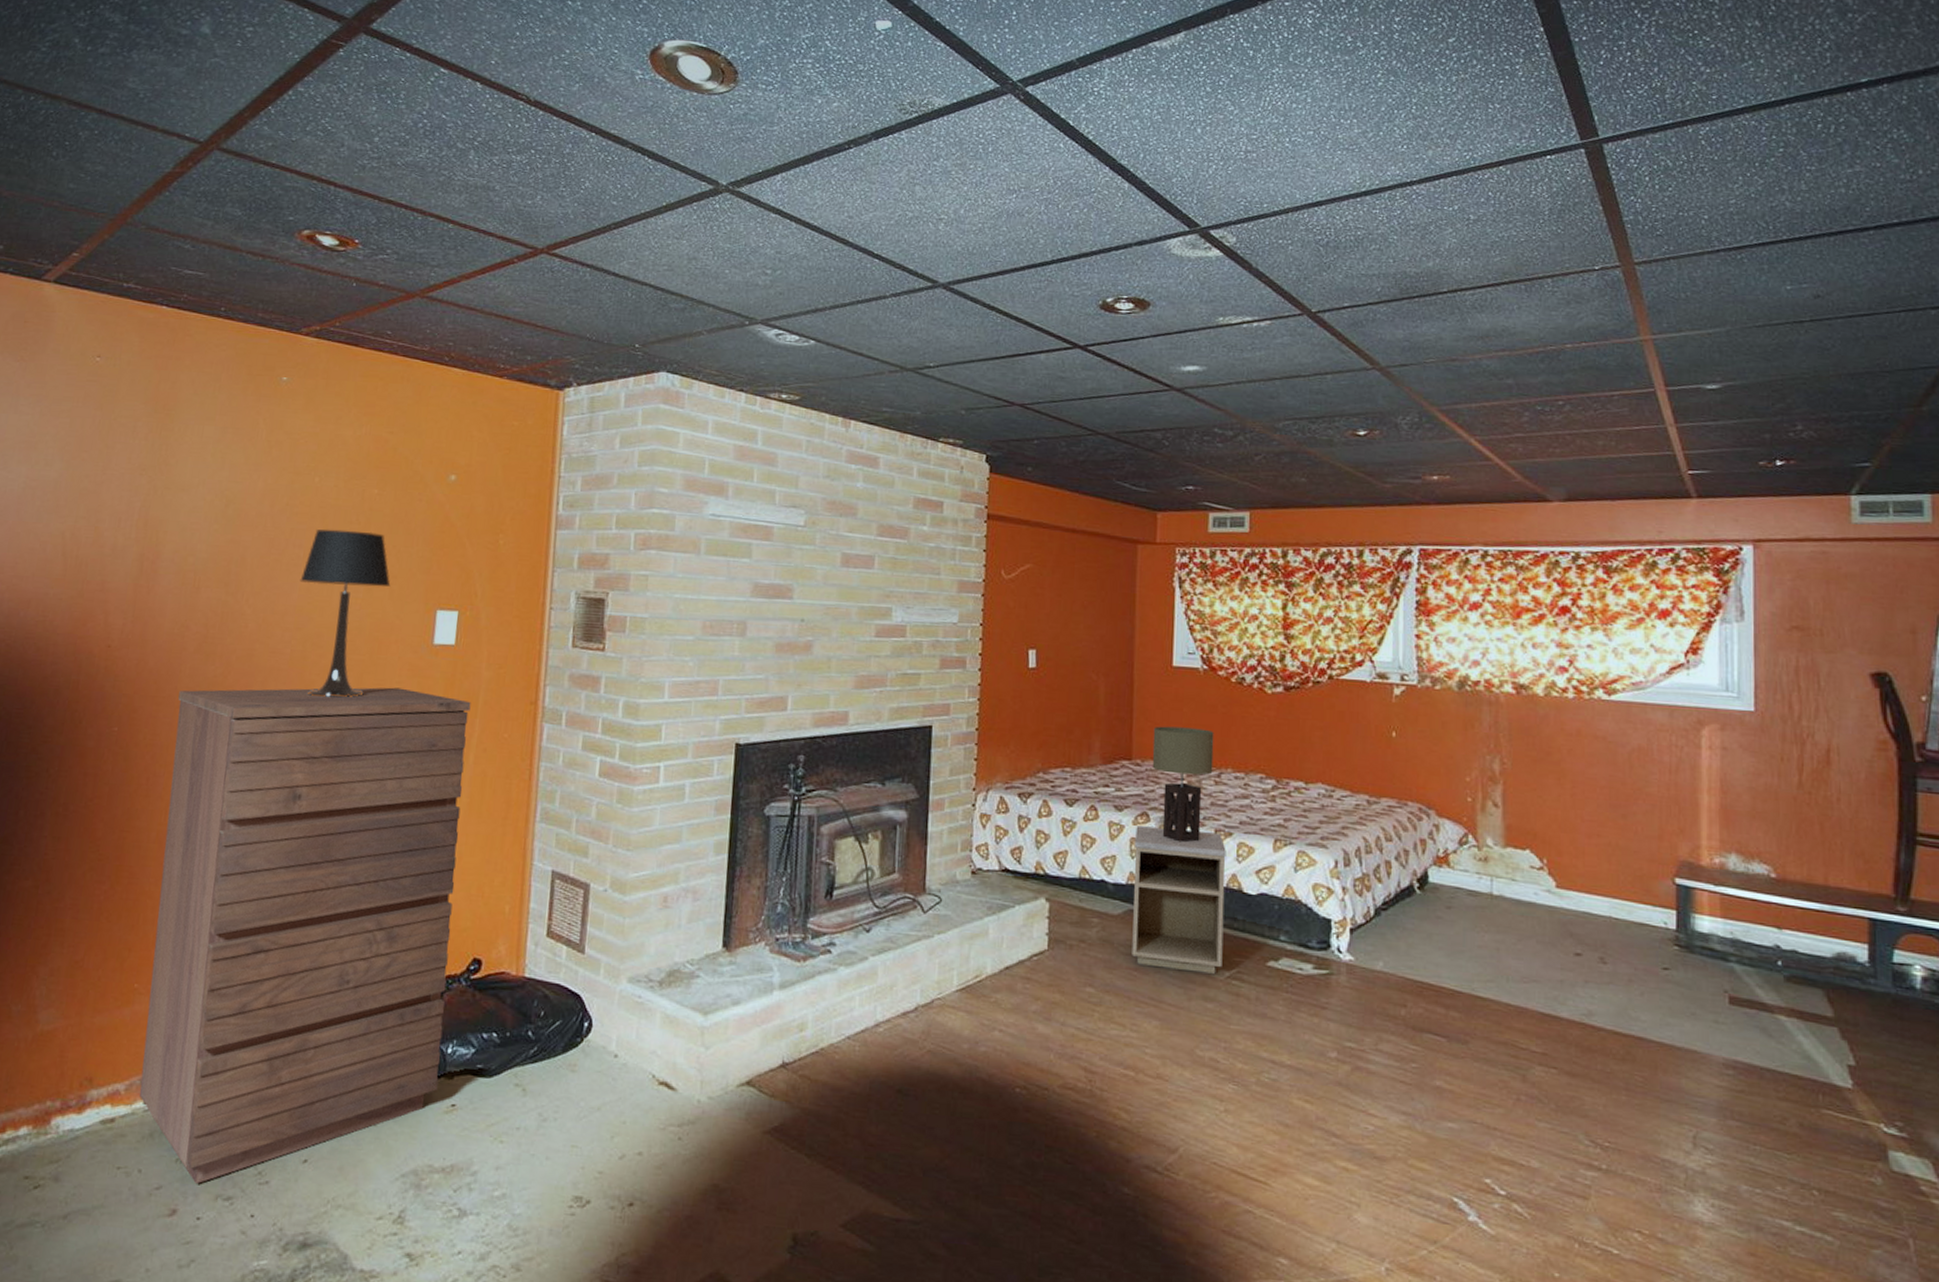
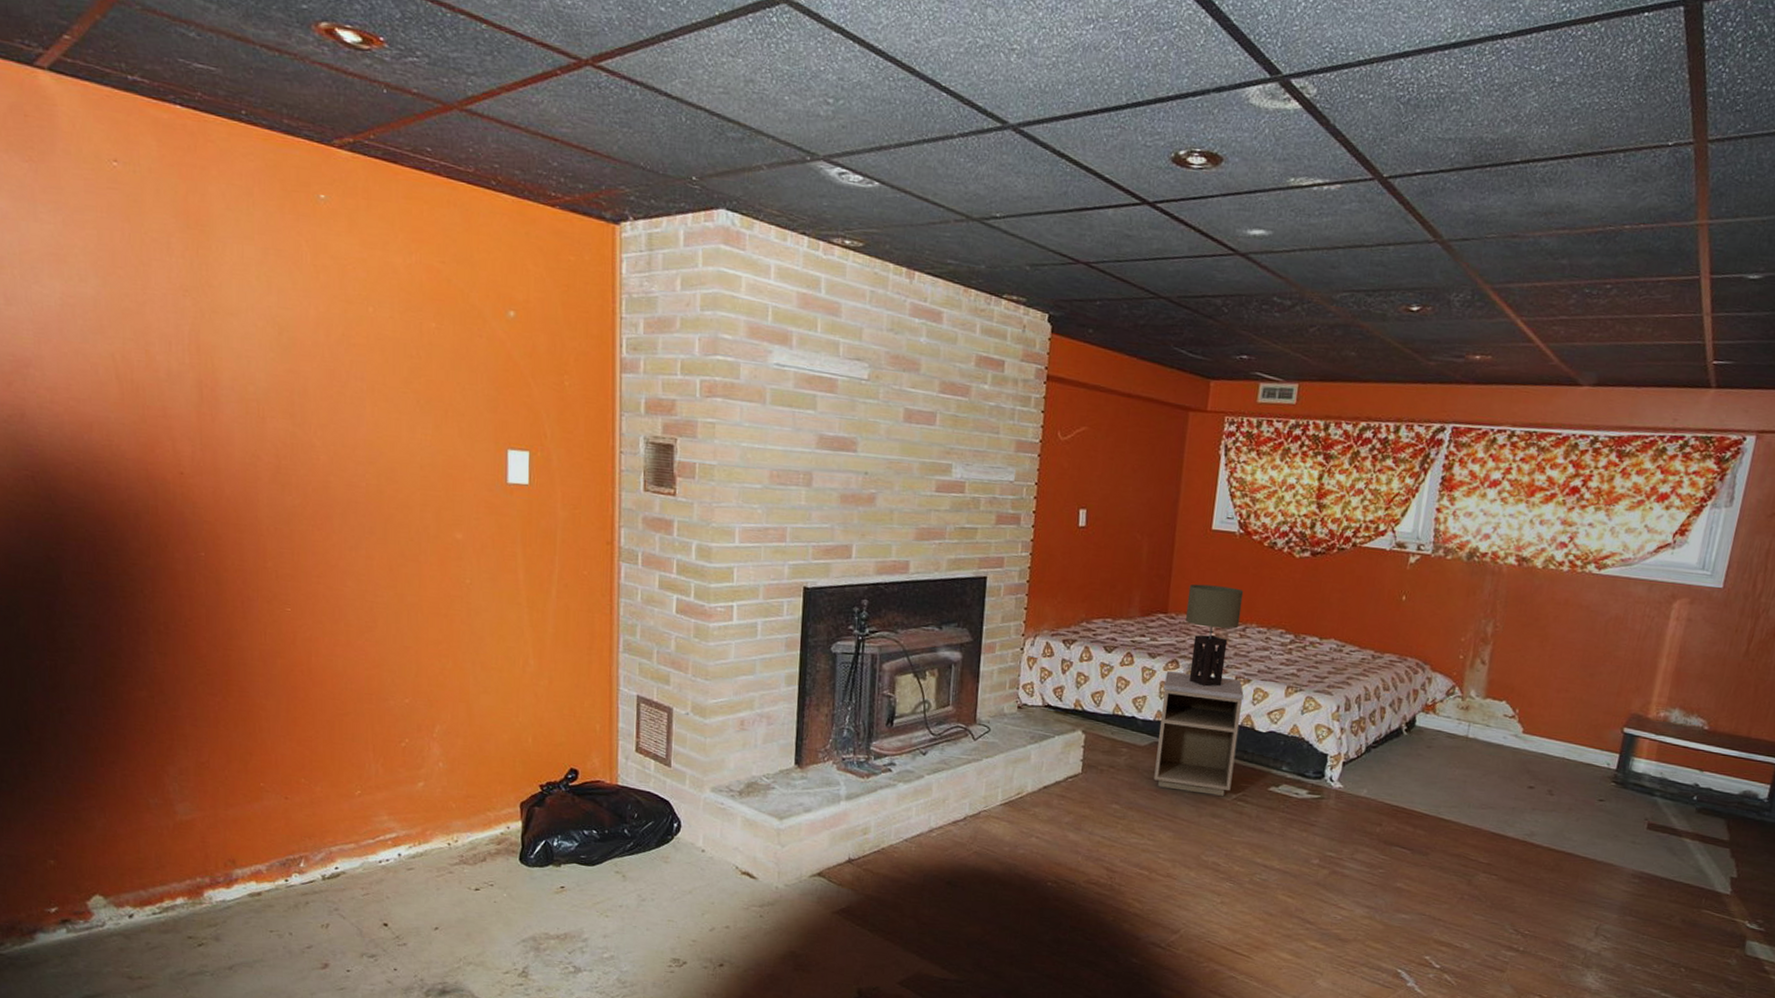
dresser: present [139,687,471,1184] -> none [260,519,549,944]
table lamp: present [299,529,391,698] -> none [366,362,459,532]

